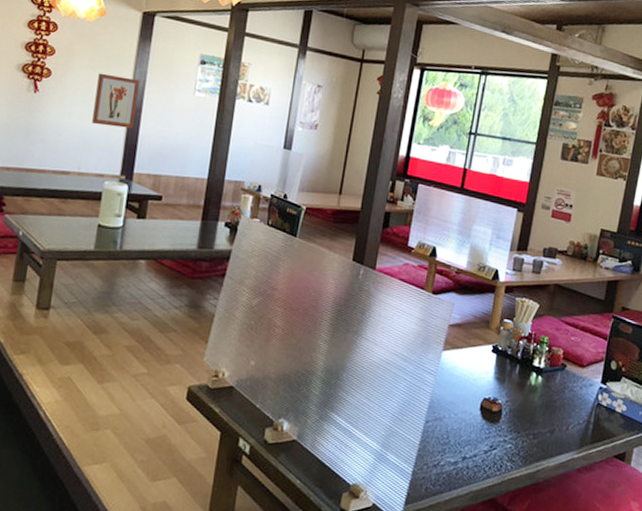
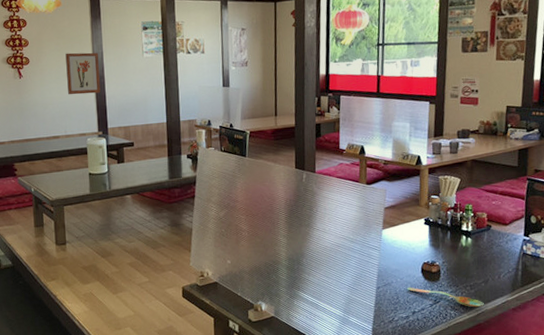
spoon: none [460,425,546,462] -> present [406,287,484,308]

